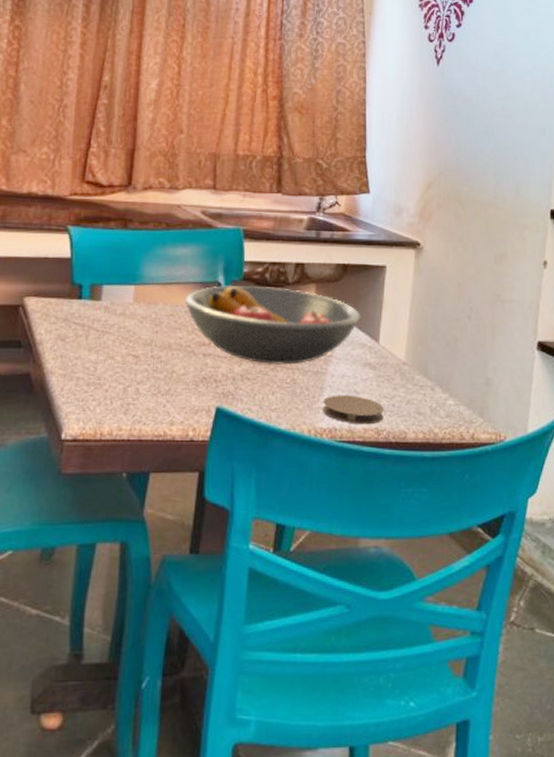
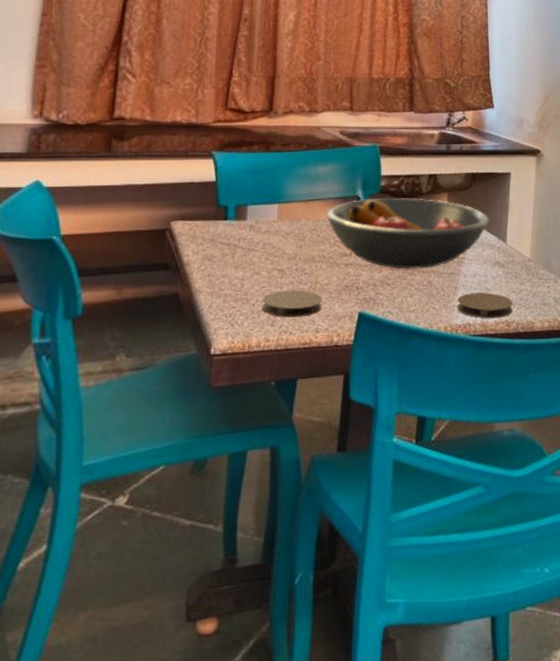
coaster: none [115,377,179,407] -> present [262,289,323,318]

